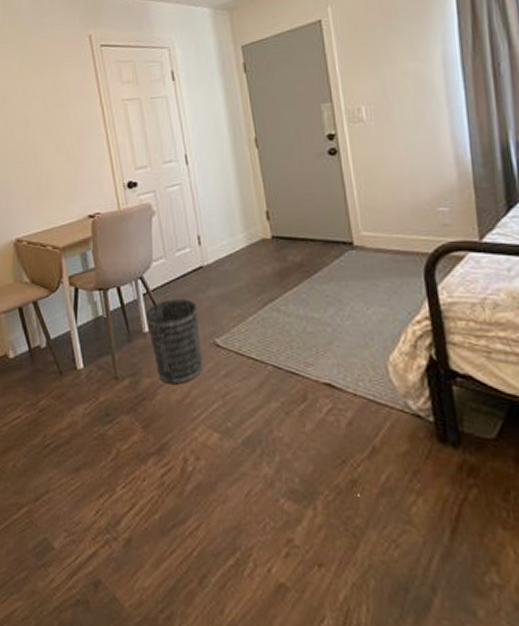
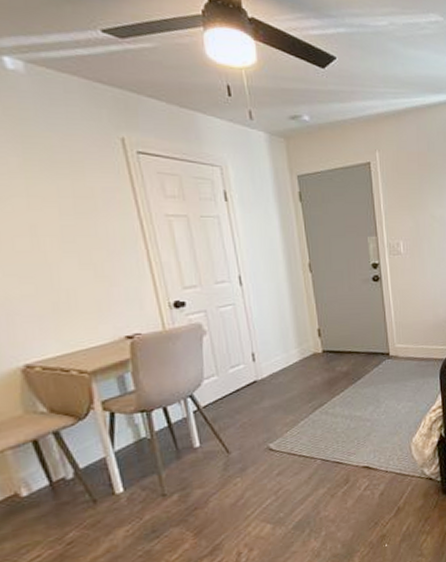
wastebasket: present [146,299,202,384] -> none [197,412,256,491]

